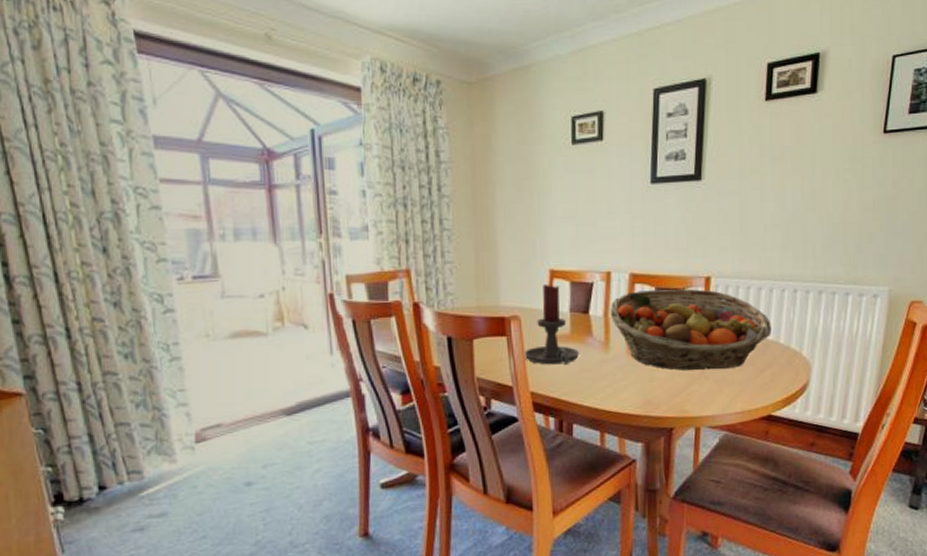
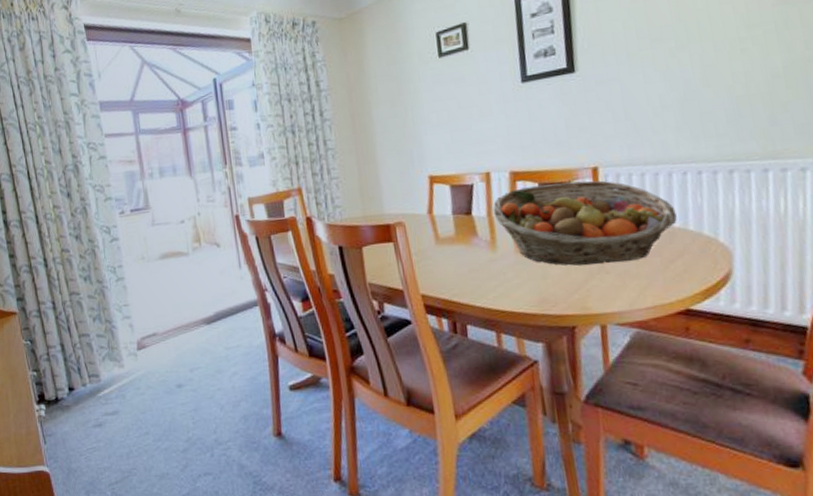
candle holder: present [525,283,579,365] -> none [412,189,466,268]

